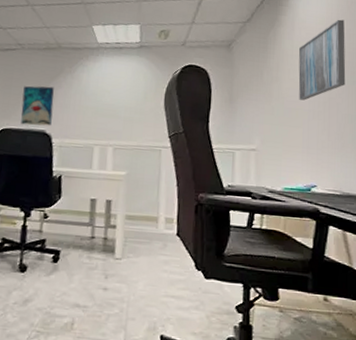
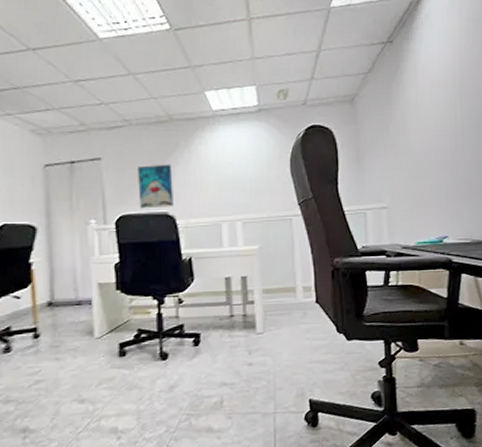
wall art: present [298,19,346,101] -> none [424,61,471,151]

